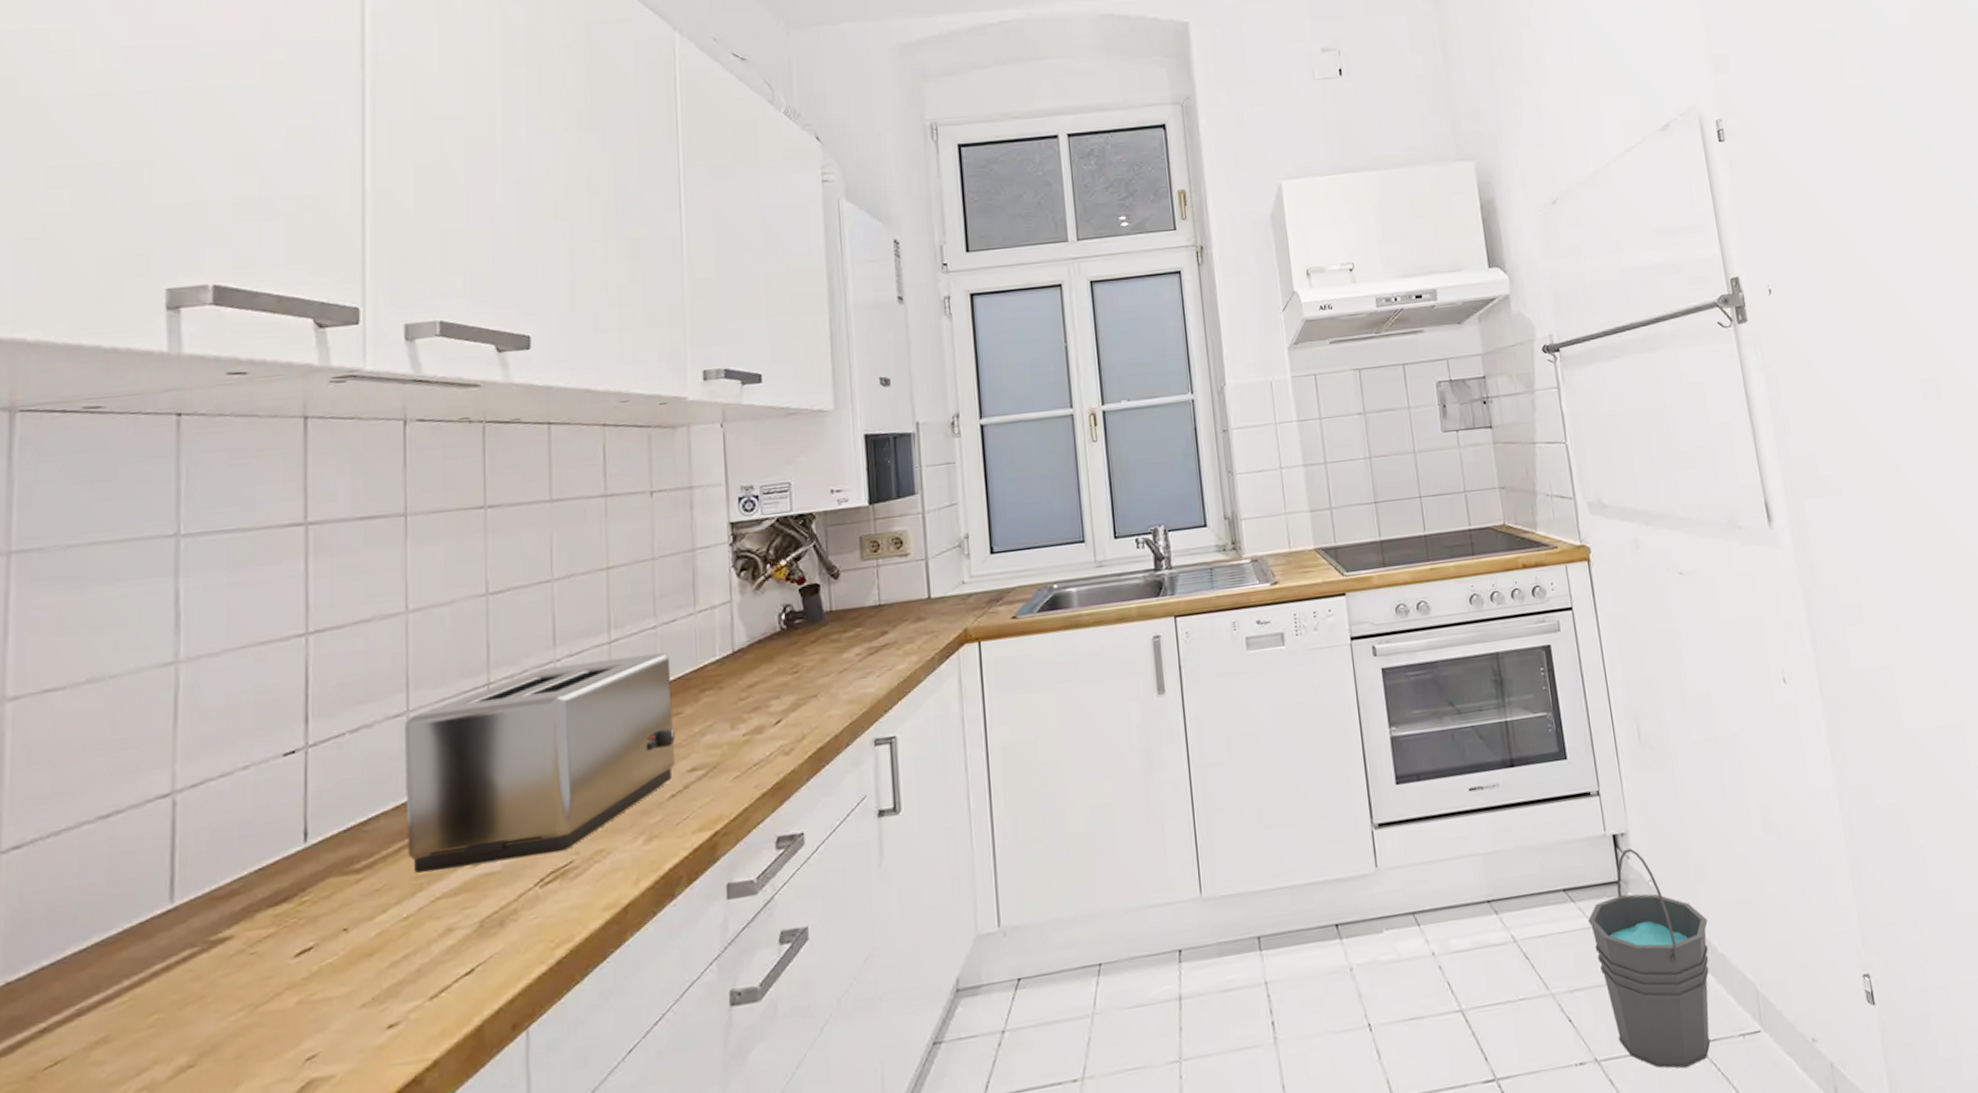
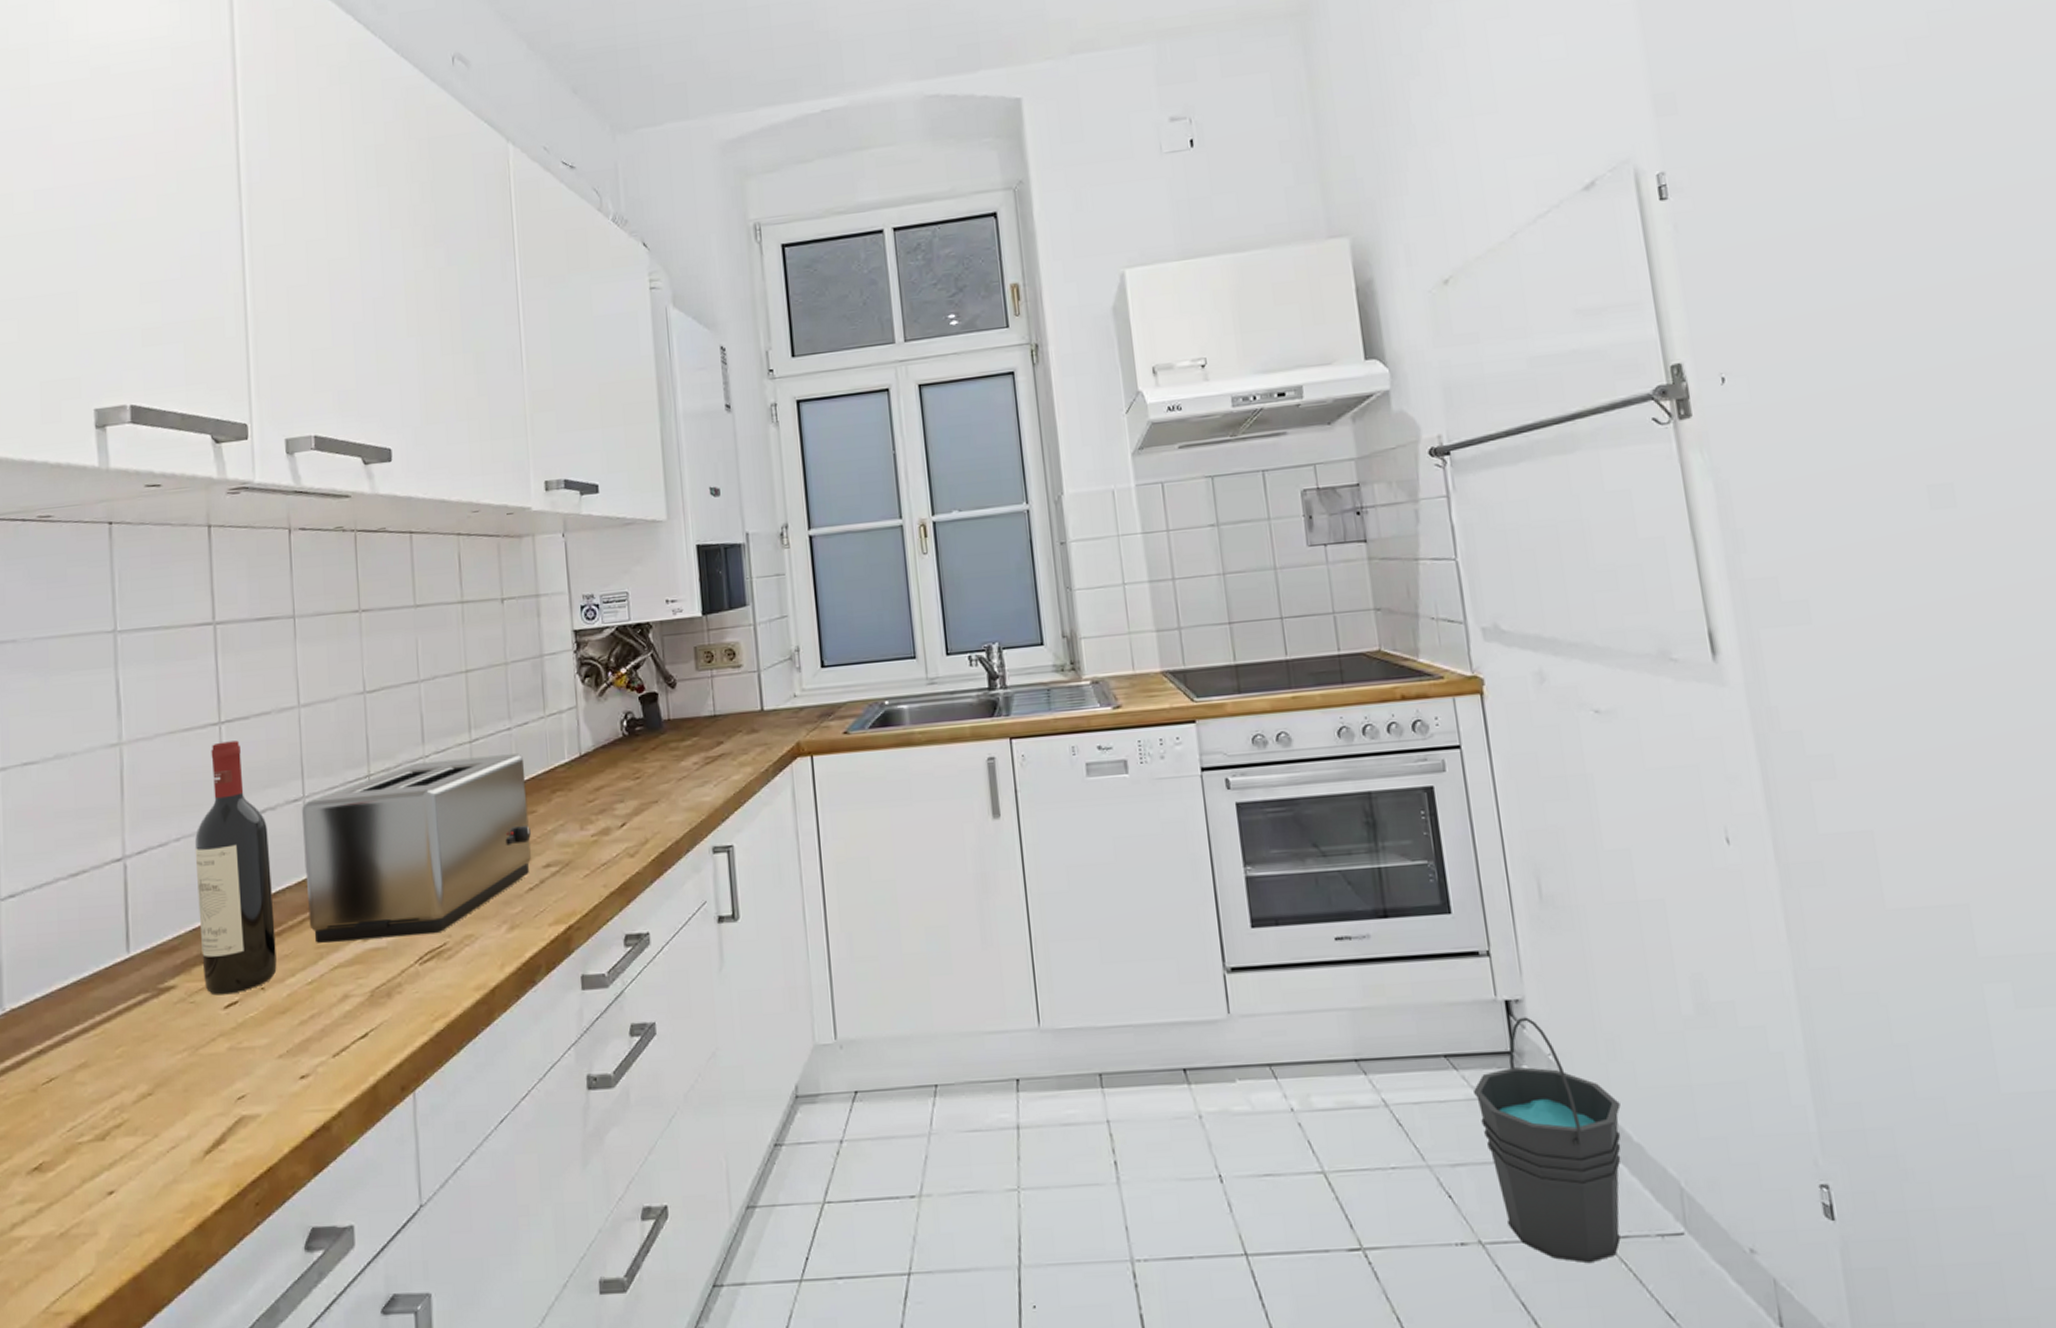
wine bottle: none [266,652,364,943] -> present [194,740,277,996]

